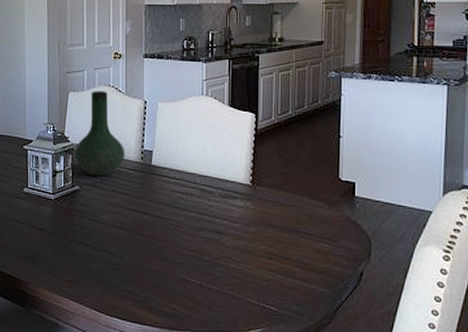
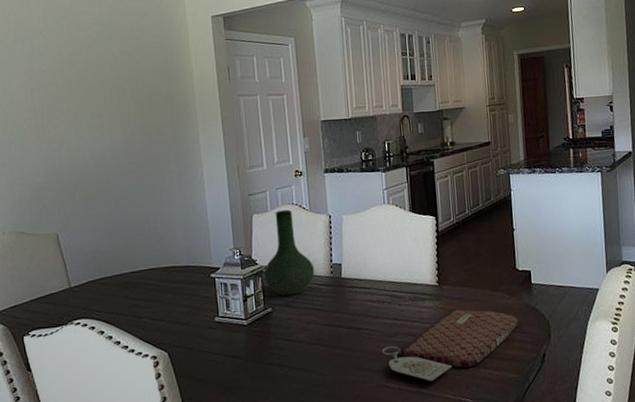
placemat: none [187,213,335,284] -> present [382,309,518,382]

